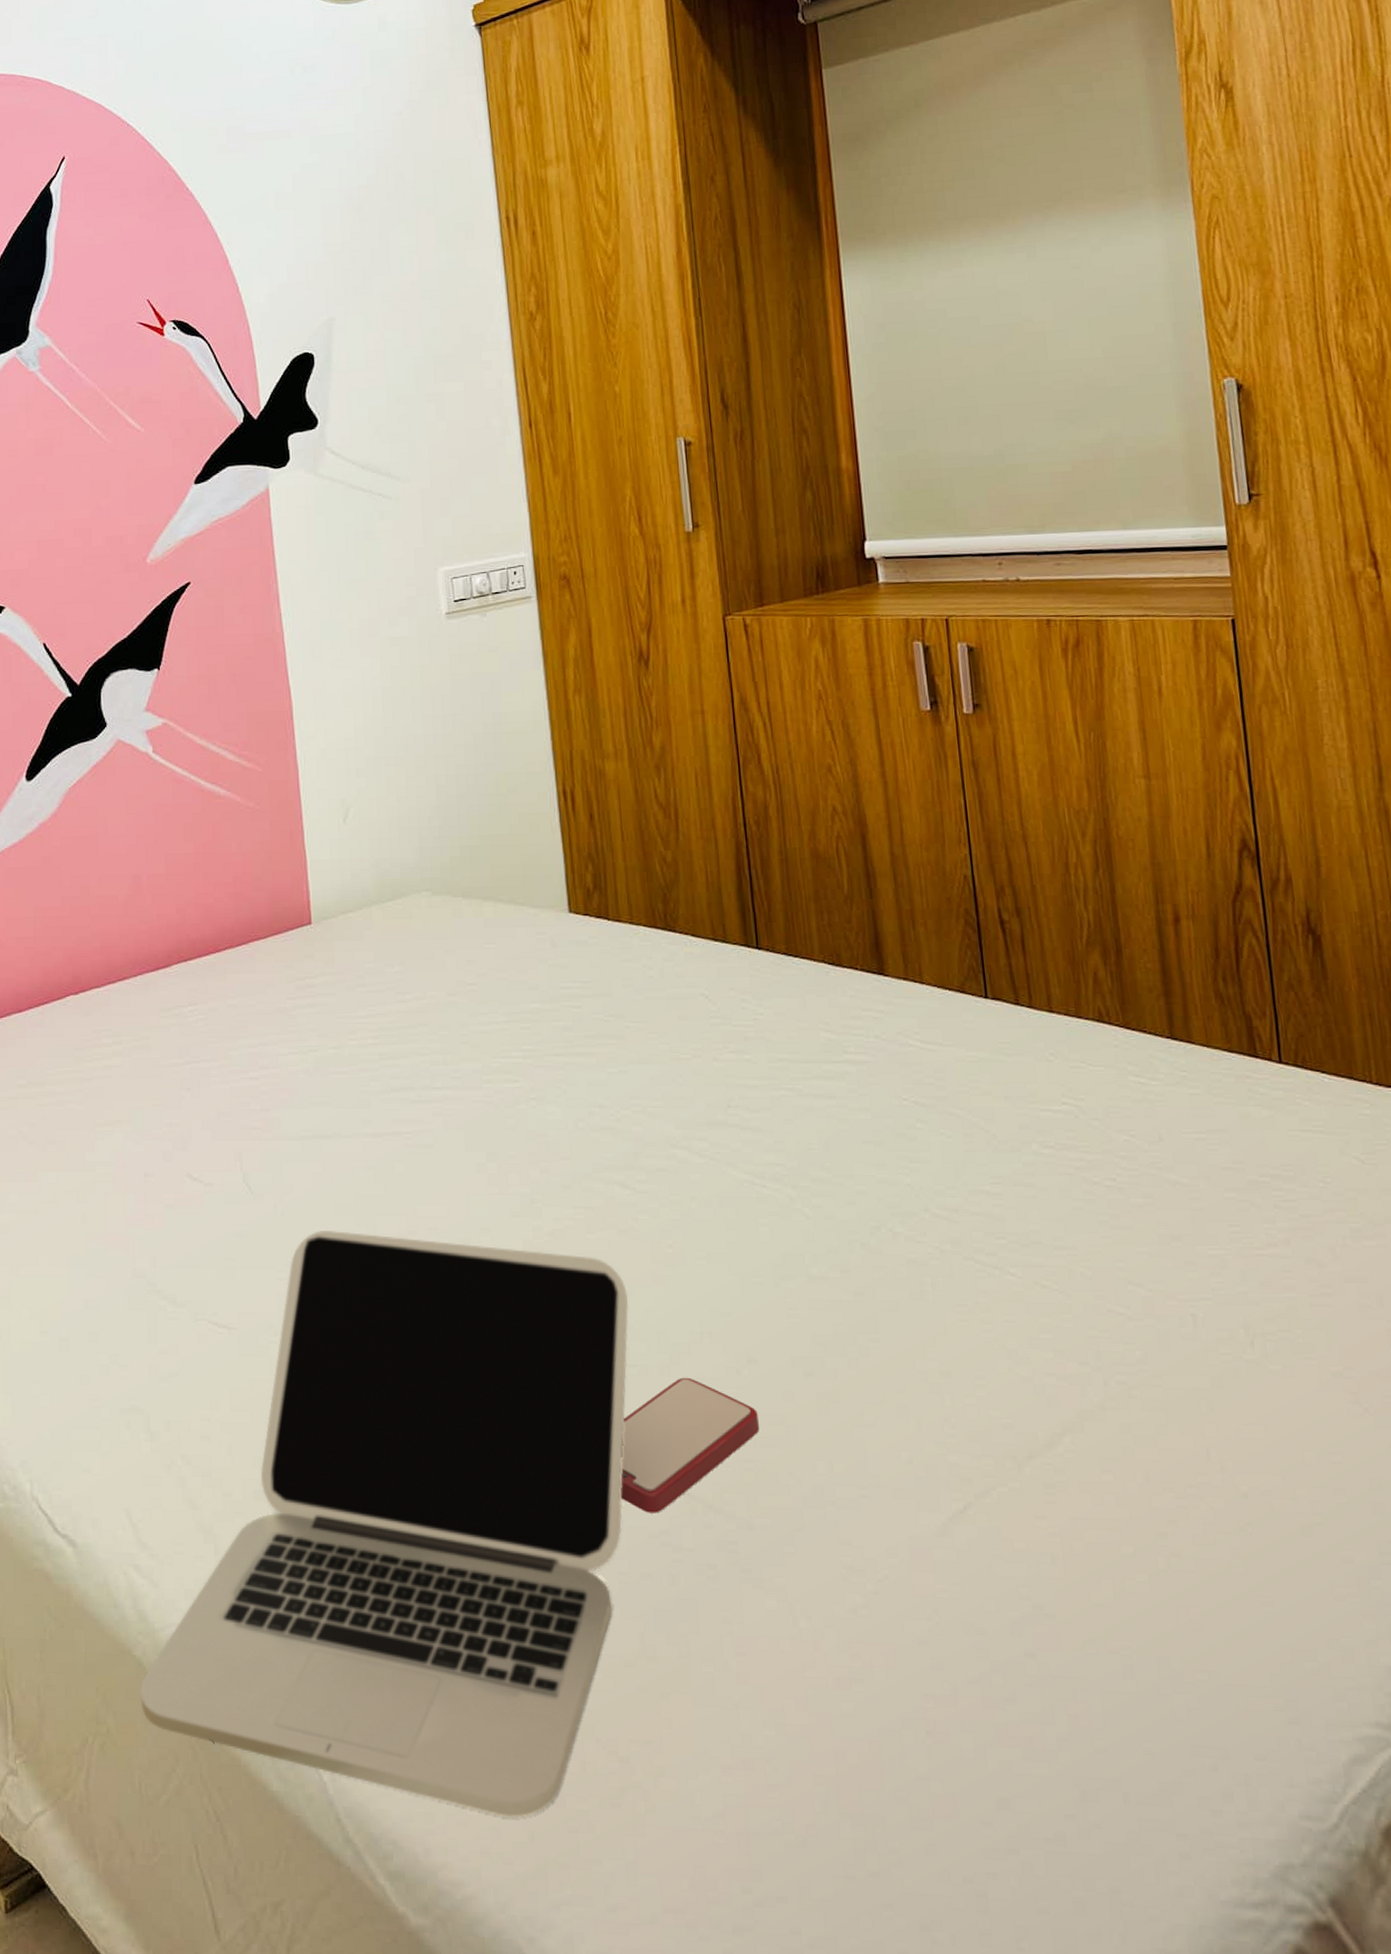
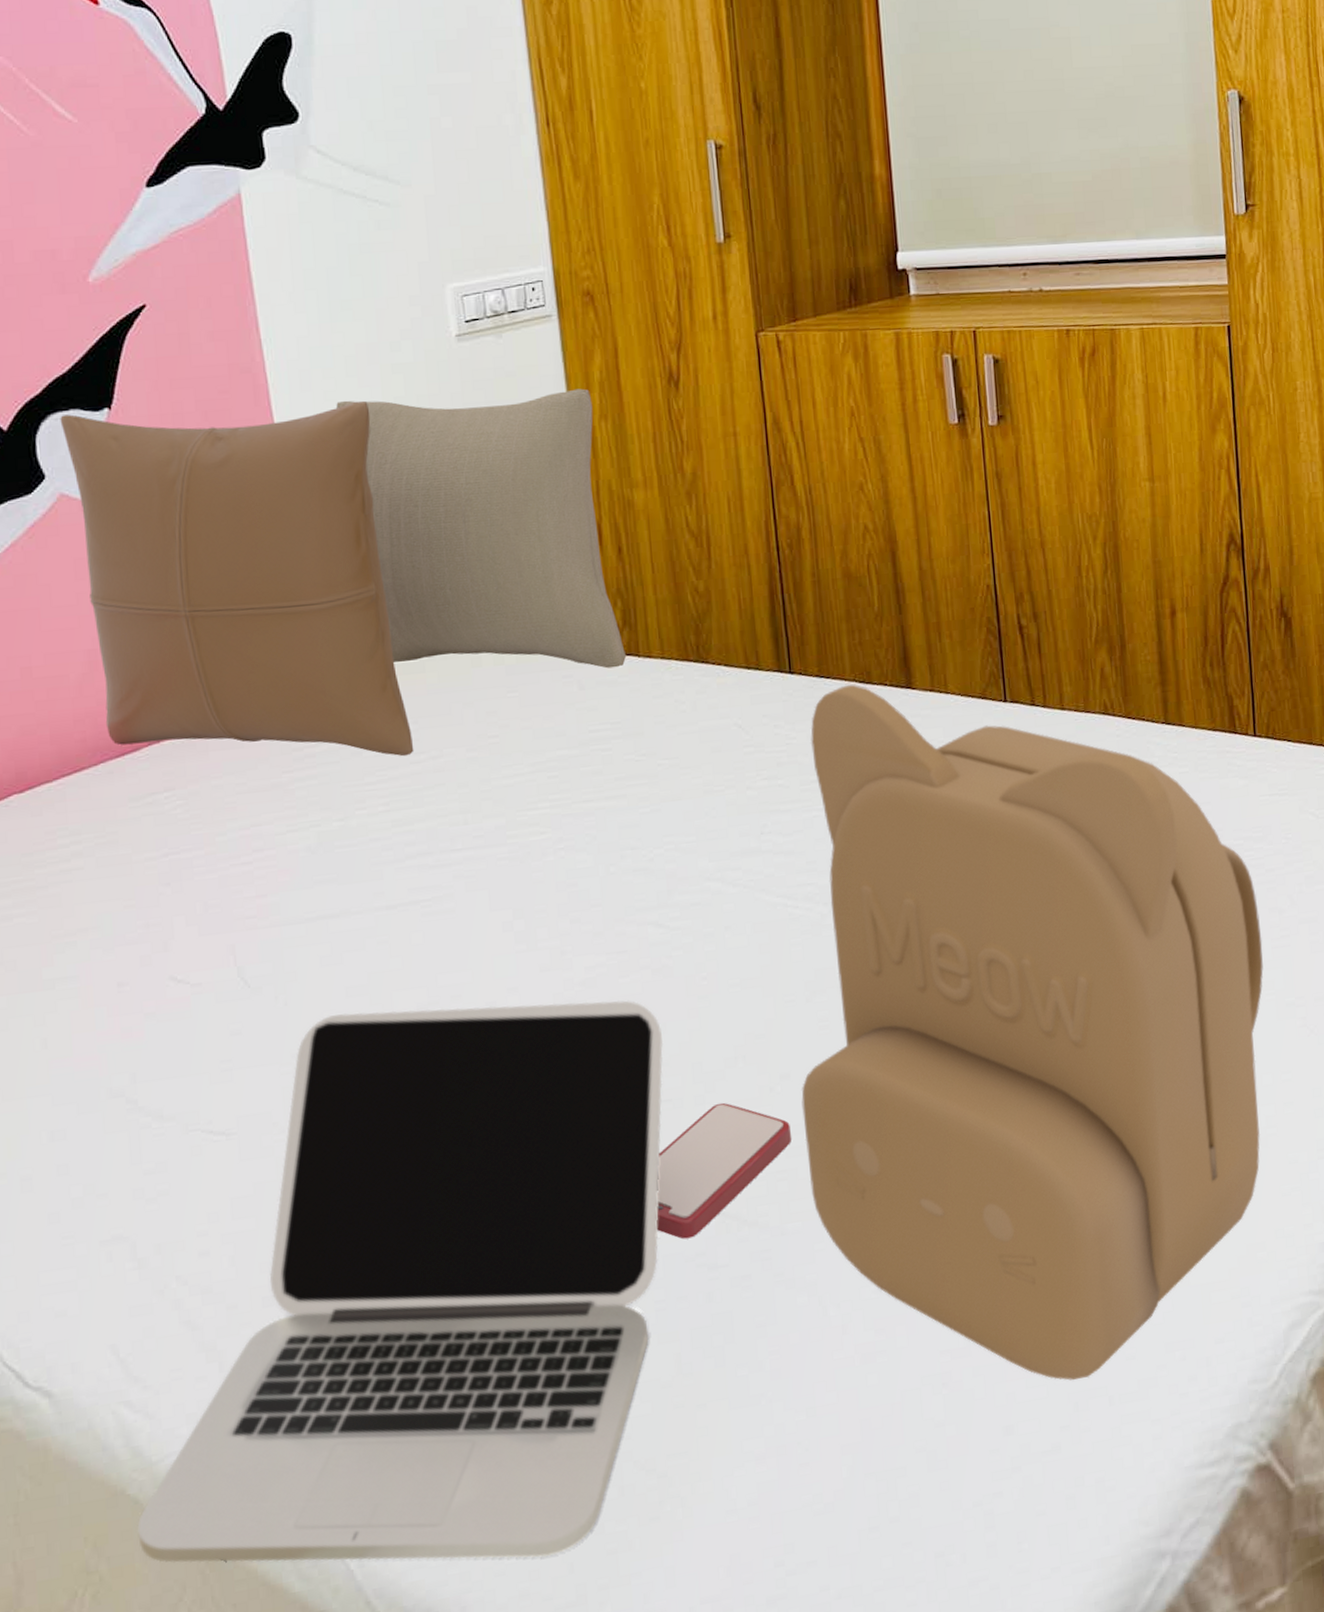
pillow: none [120,669,400,995] -> present [60,400,413,757]
pillow: none [342,664,596,929] -> present [336,388,626,669]
backpack: none [769,965,1304,1765] -> present [801,684,1264,1380]

